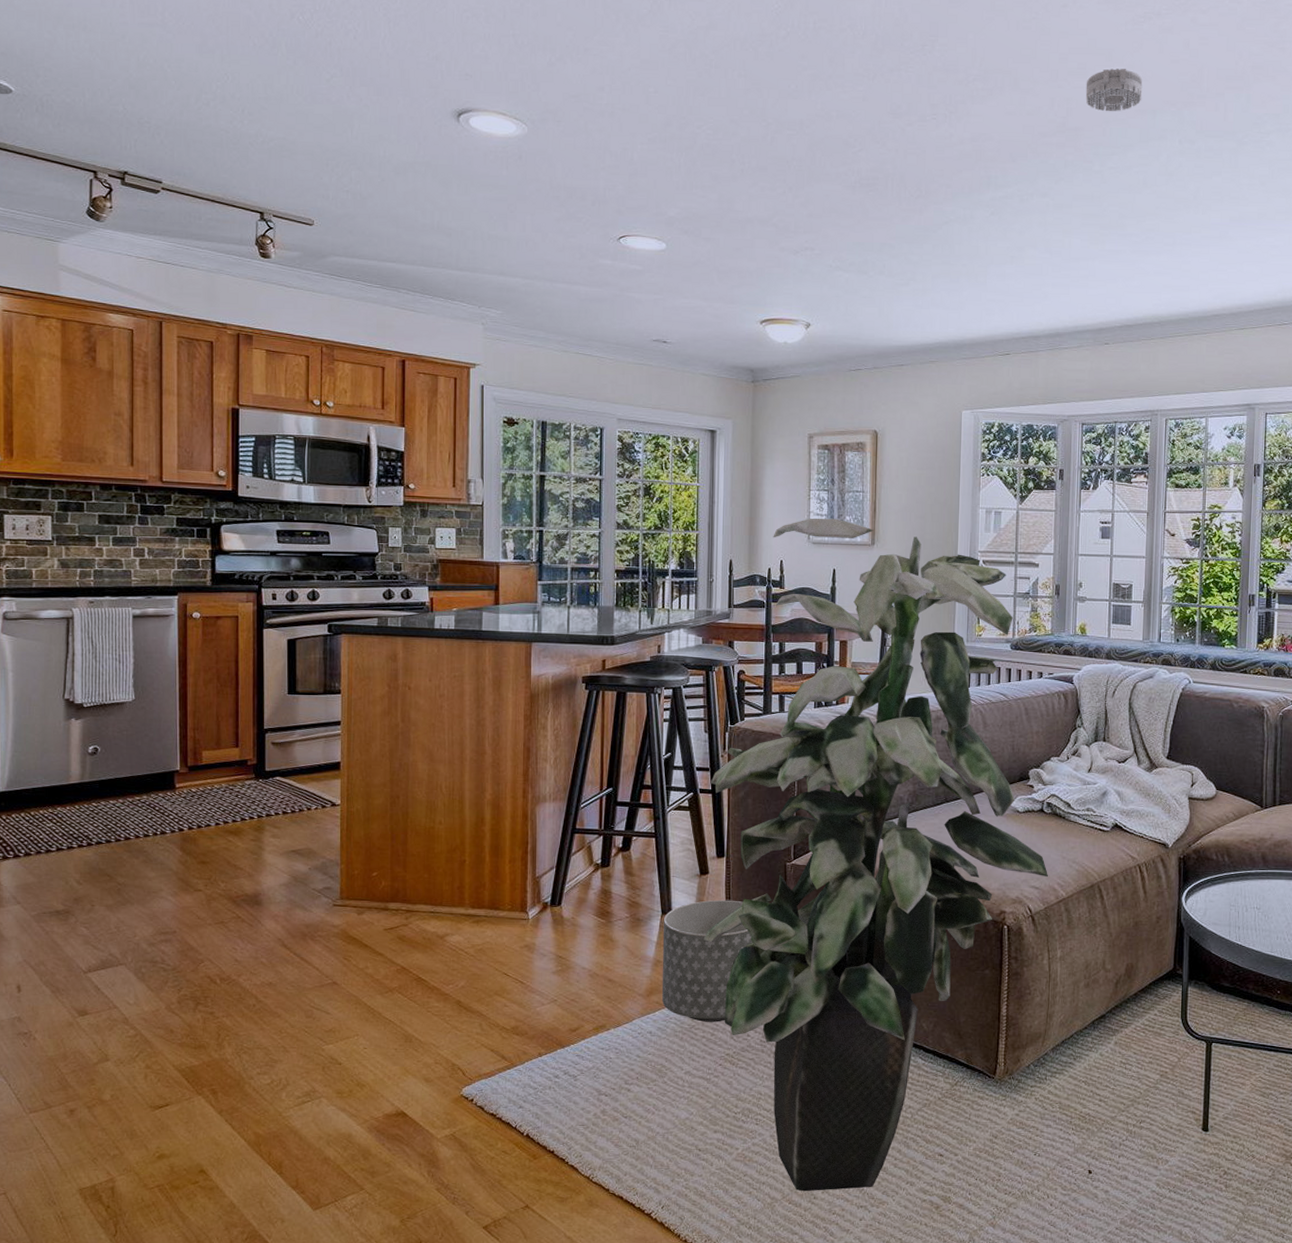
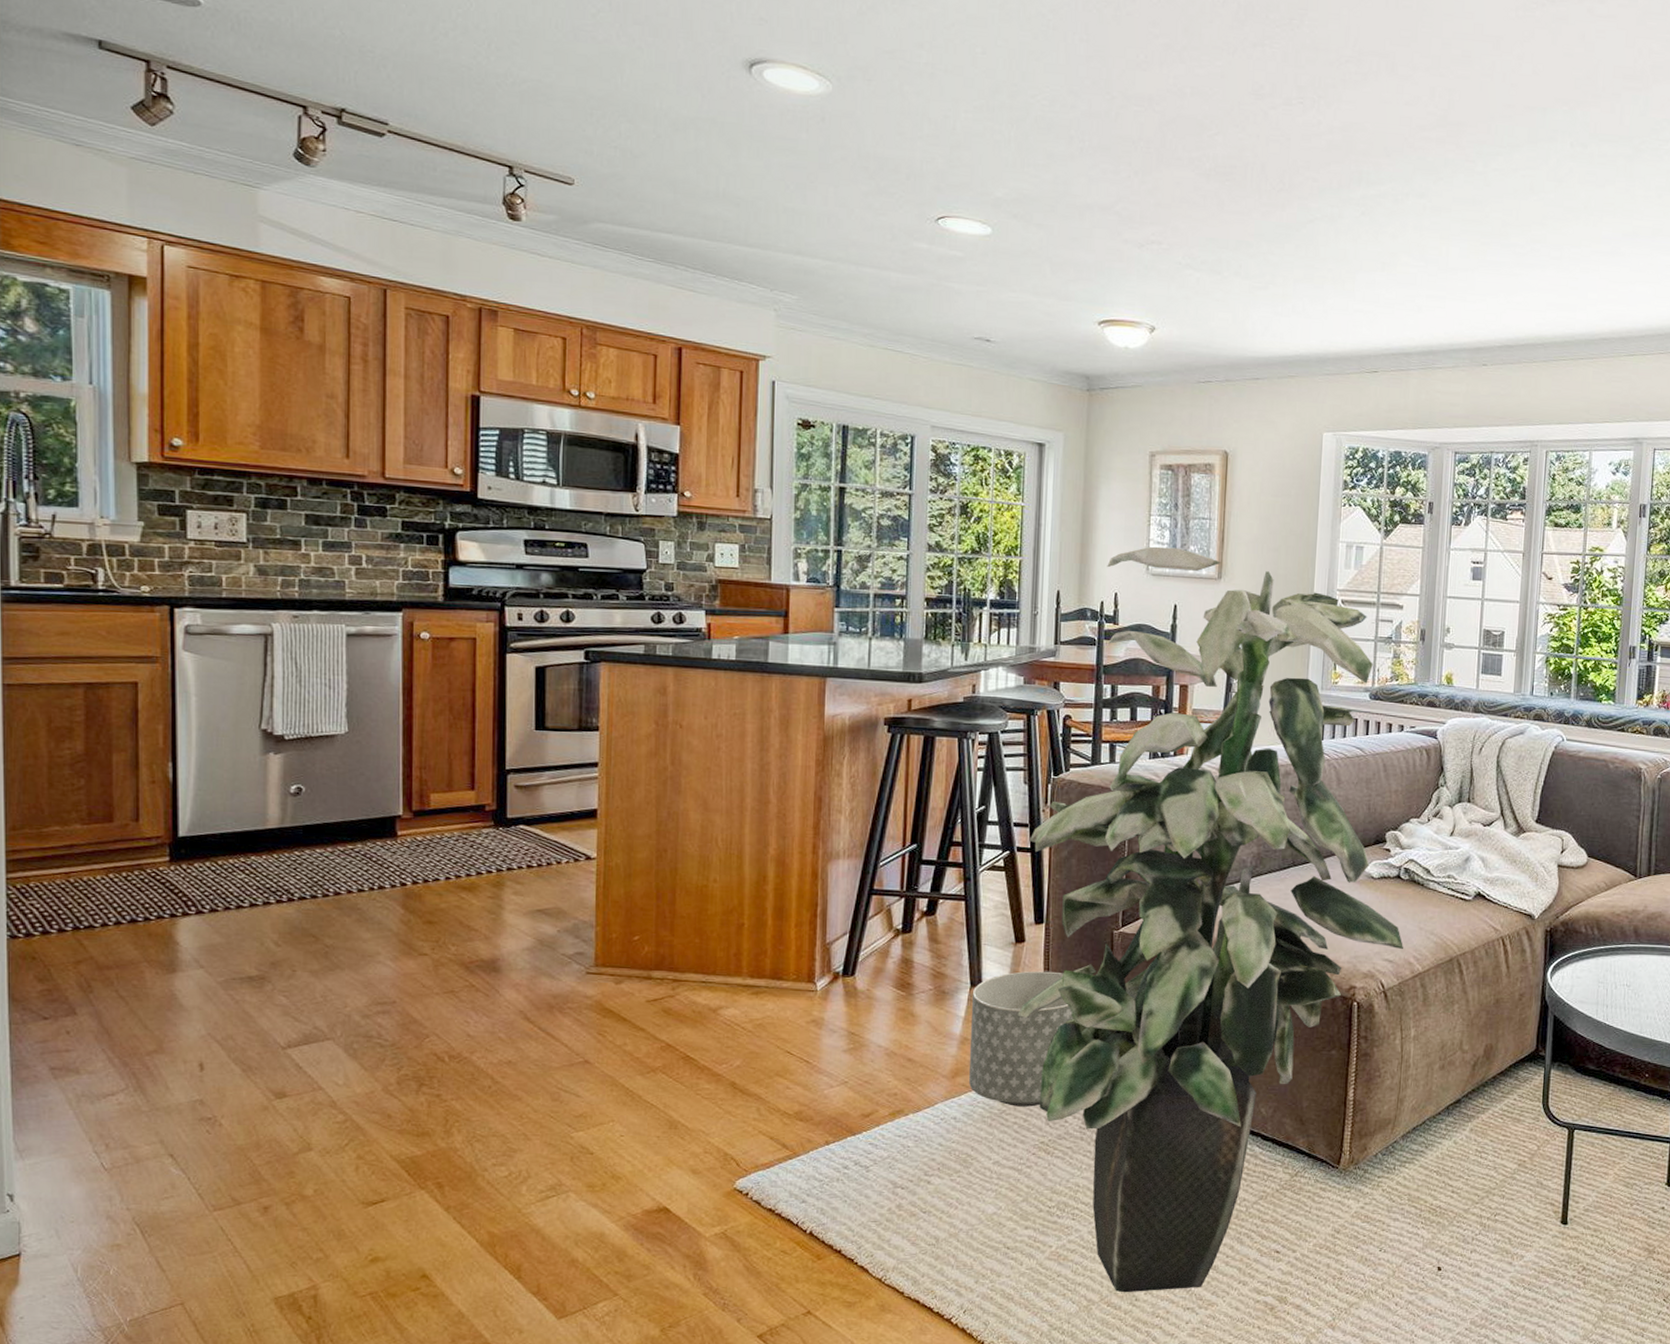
smoke detector: present [1085,68,1143,112] -> none [1469,58,1533,108]

